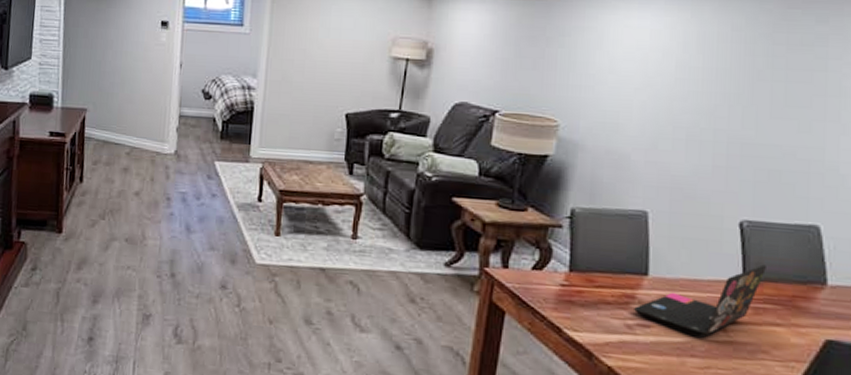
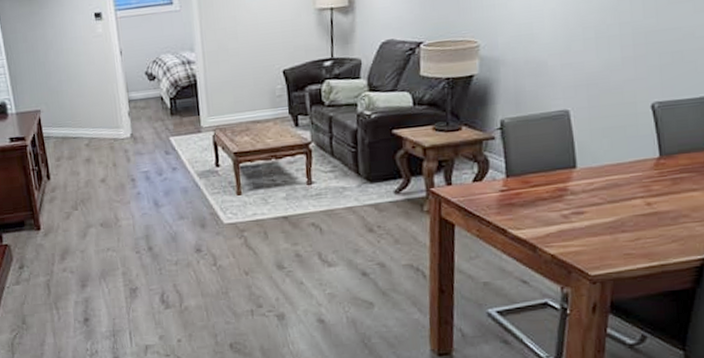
laptop: present [634,264,766,338] -> none [568,138,679,215]

